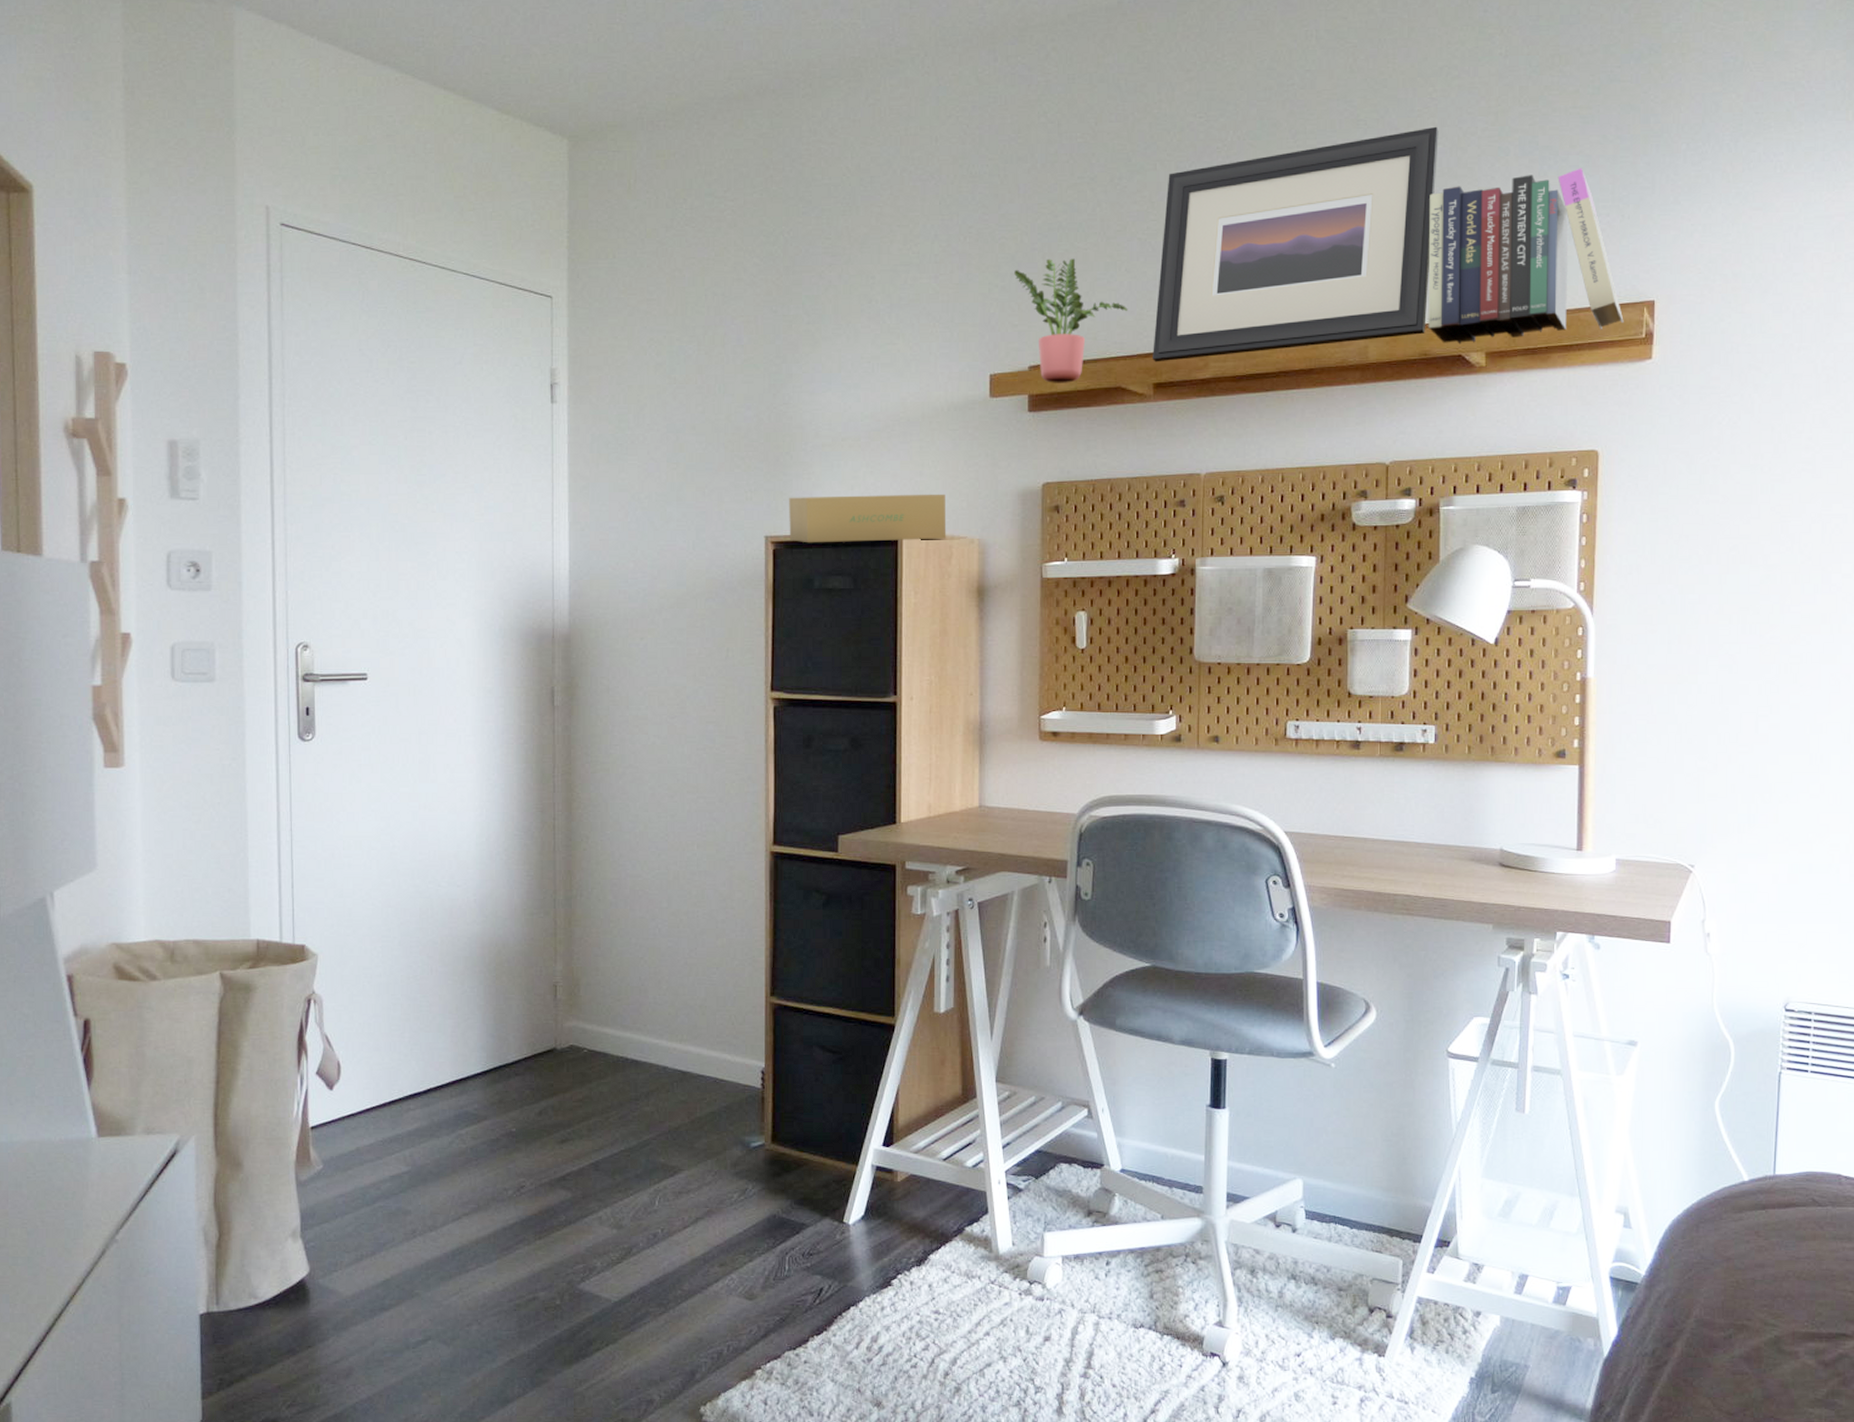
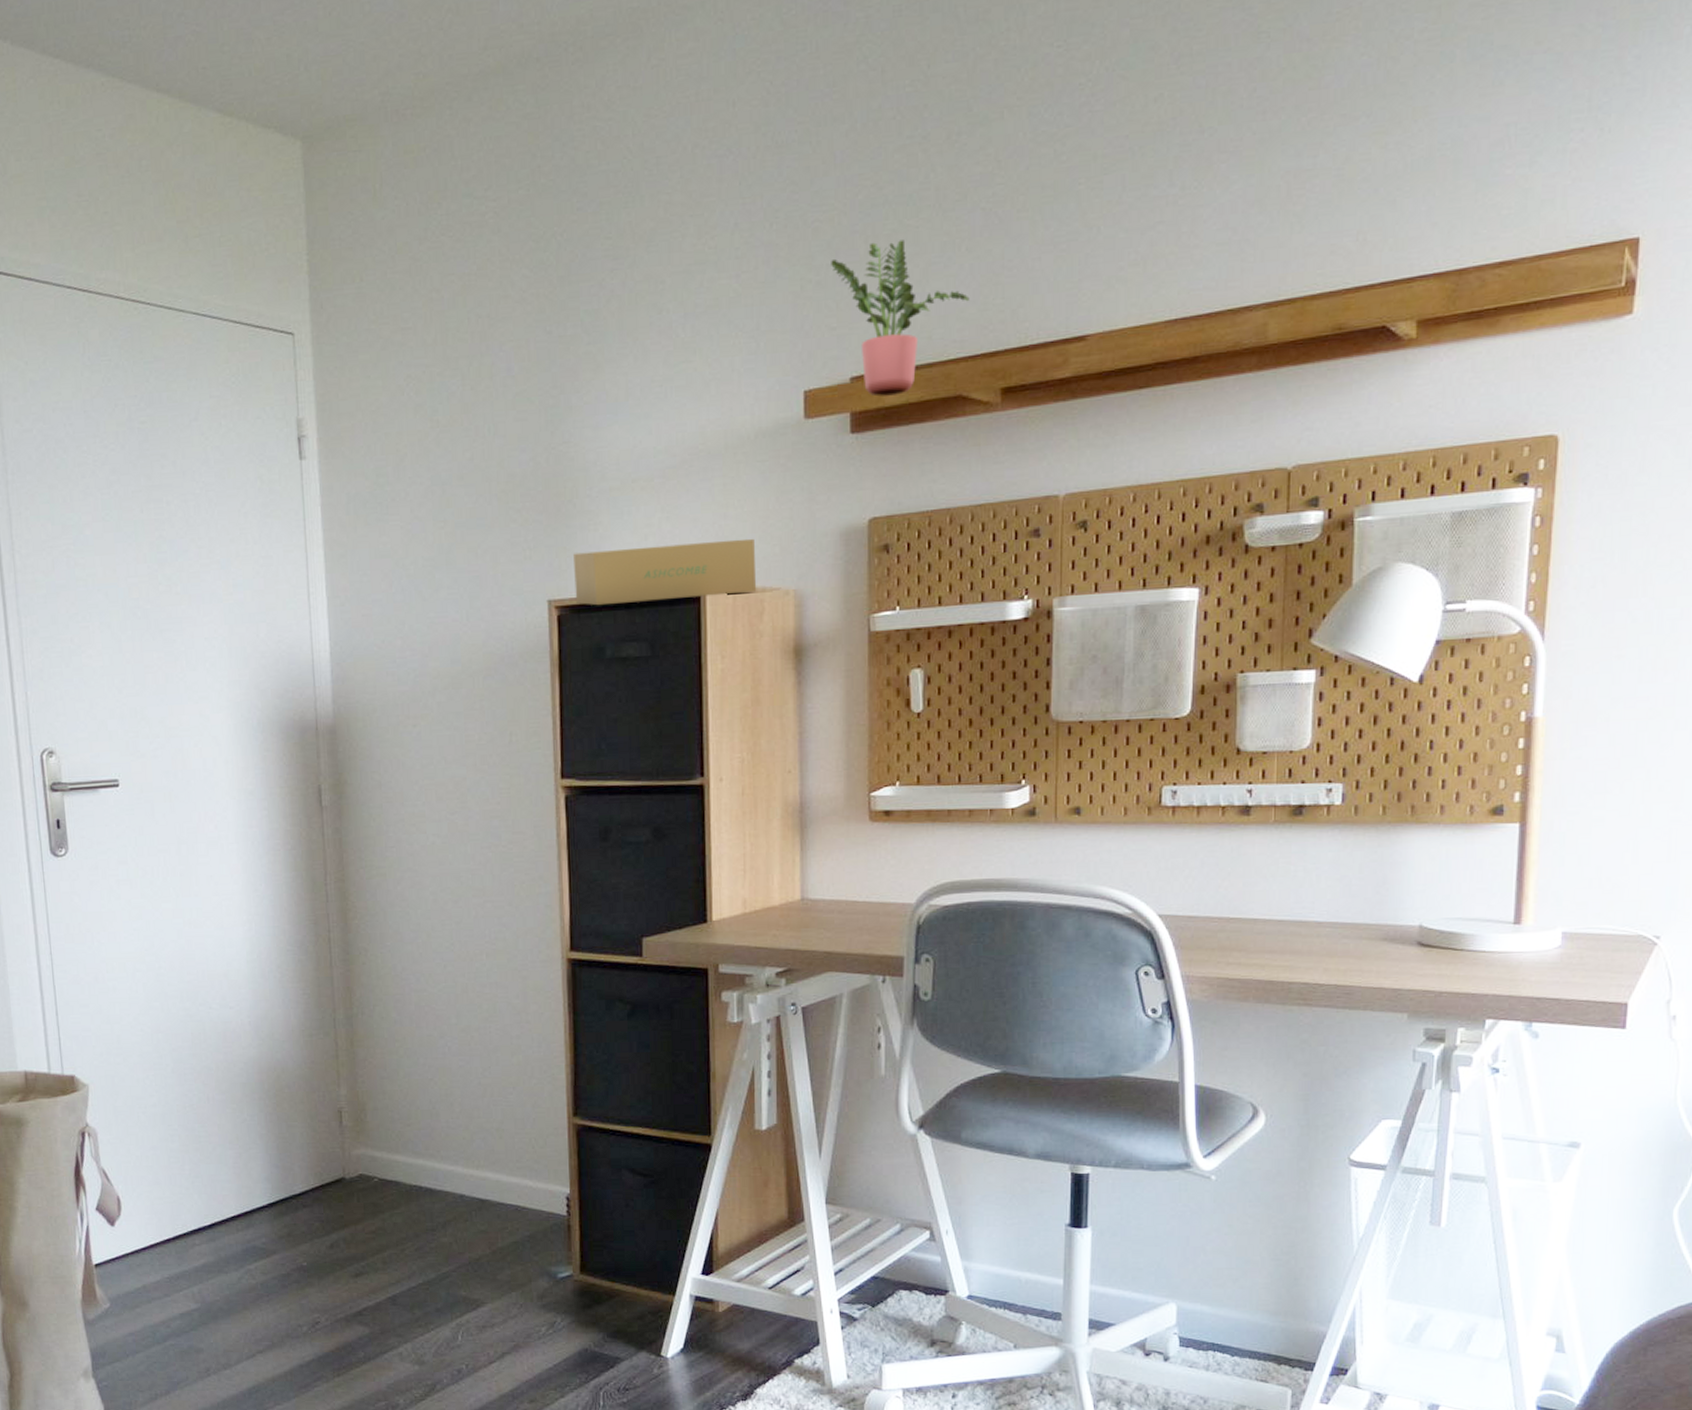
picture frame: present [1153,126,1439,362] -> none [1000,31,1363,362]
books: present [1428,168,1624,344] -> none [1344,70,1598,313]

